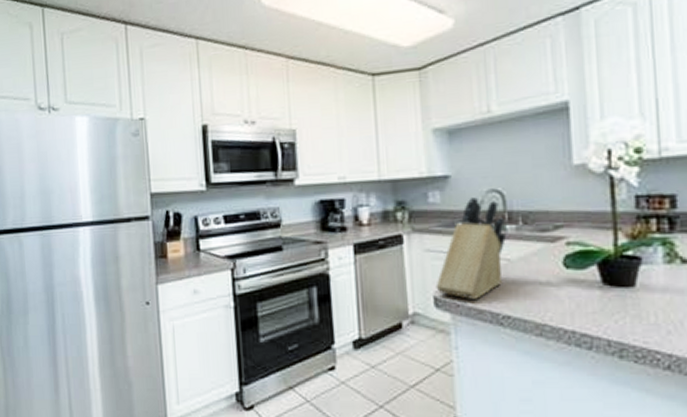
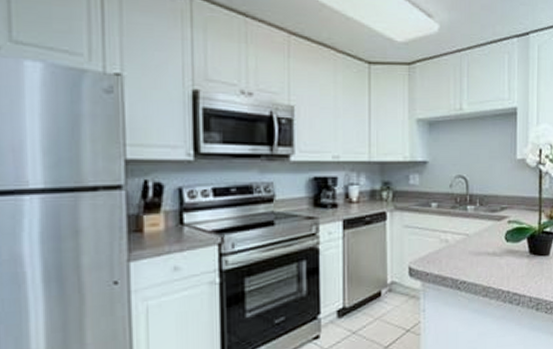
knife block: present [435,196,507,301] -> none [411,180,468,269]

